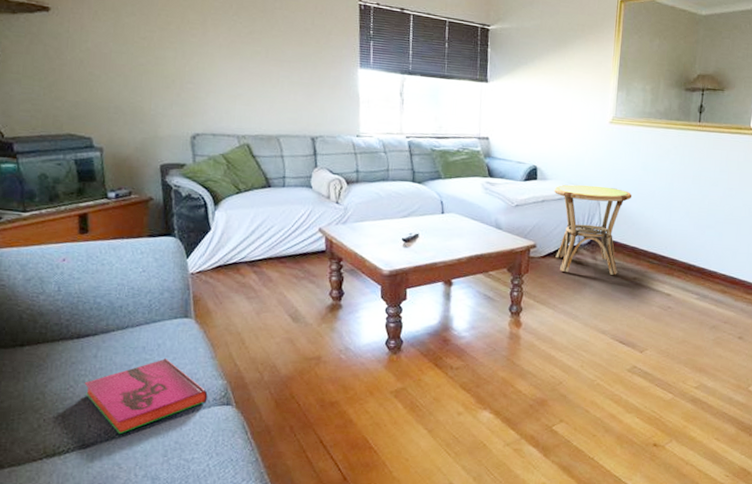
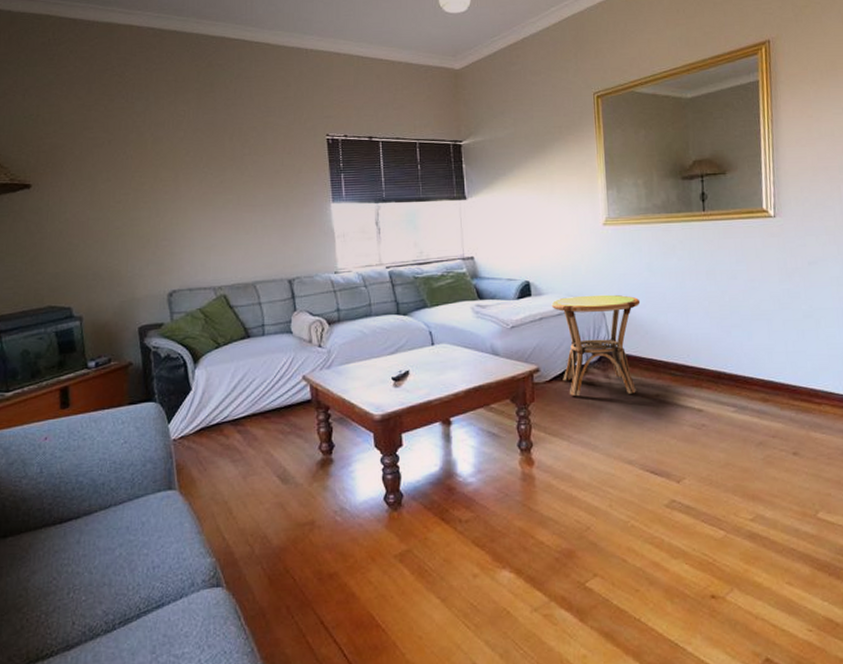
hardback book: present [84,359,208,435] -> none [67,538,196,631]

